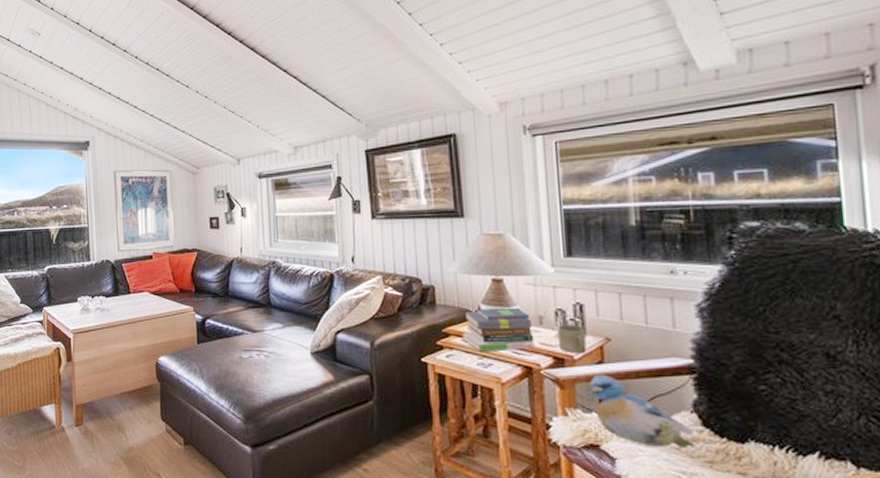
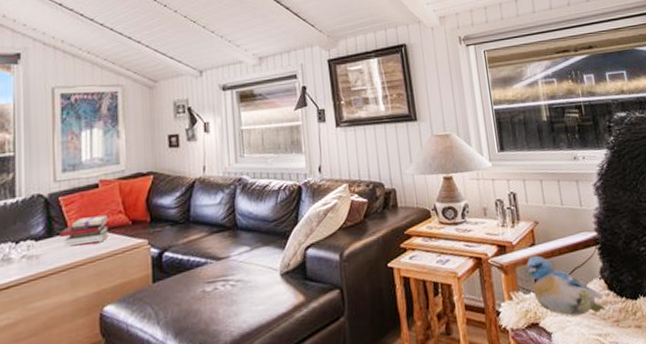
books: none [124,282,161,305] -> present [60,215,108,247]
books: present [462,307,534,352] -> none [422,202,482,249]
mug: present [557,325,587,354] -> none [498,213,522,240]

